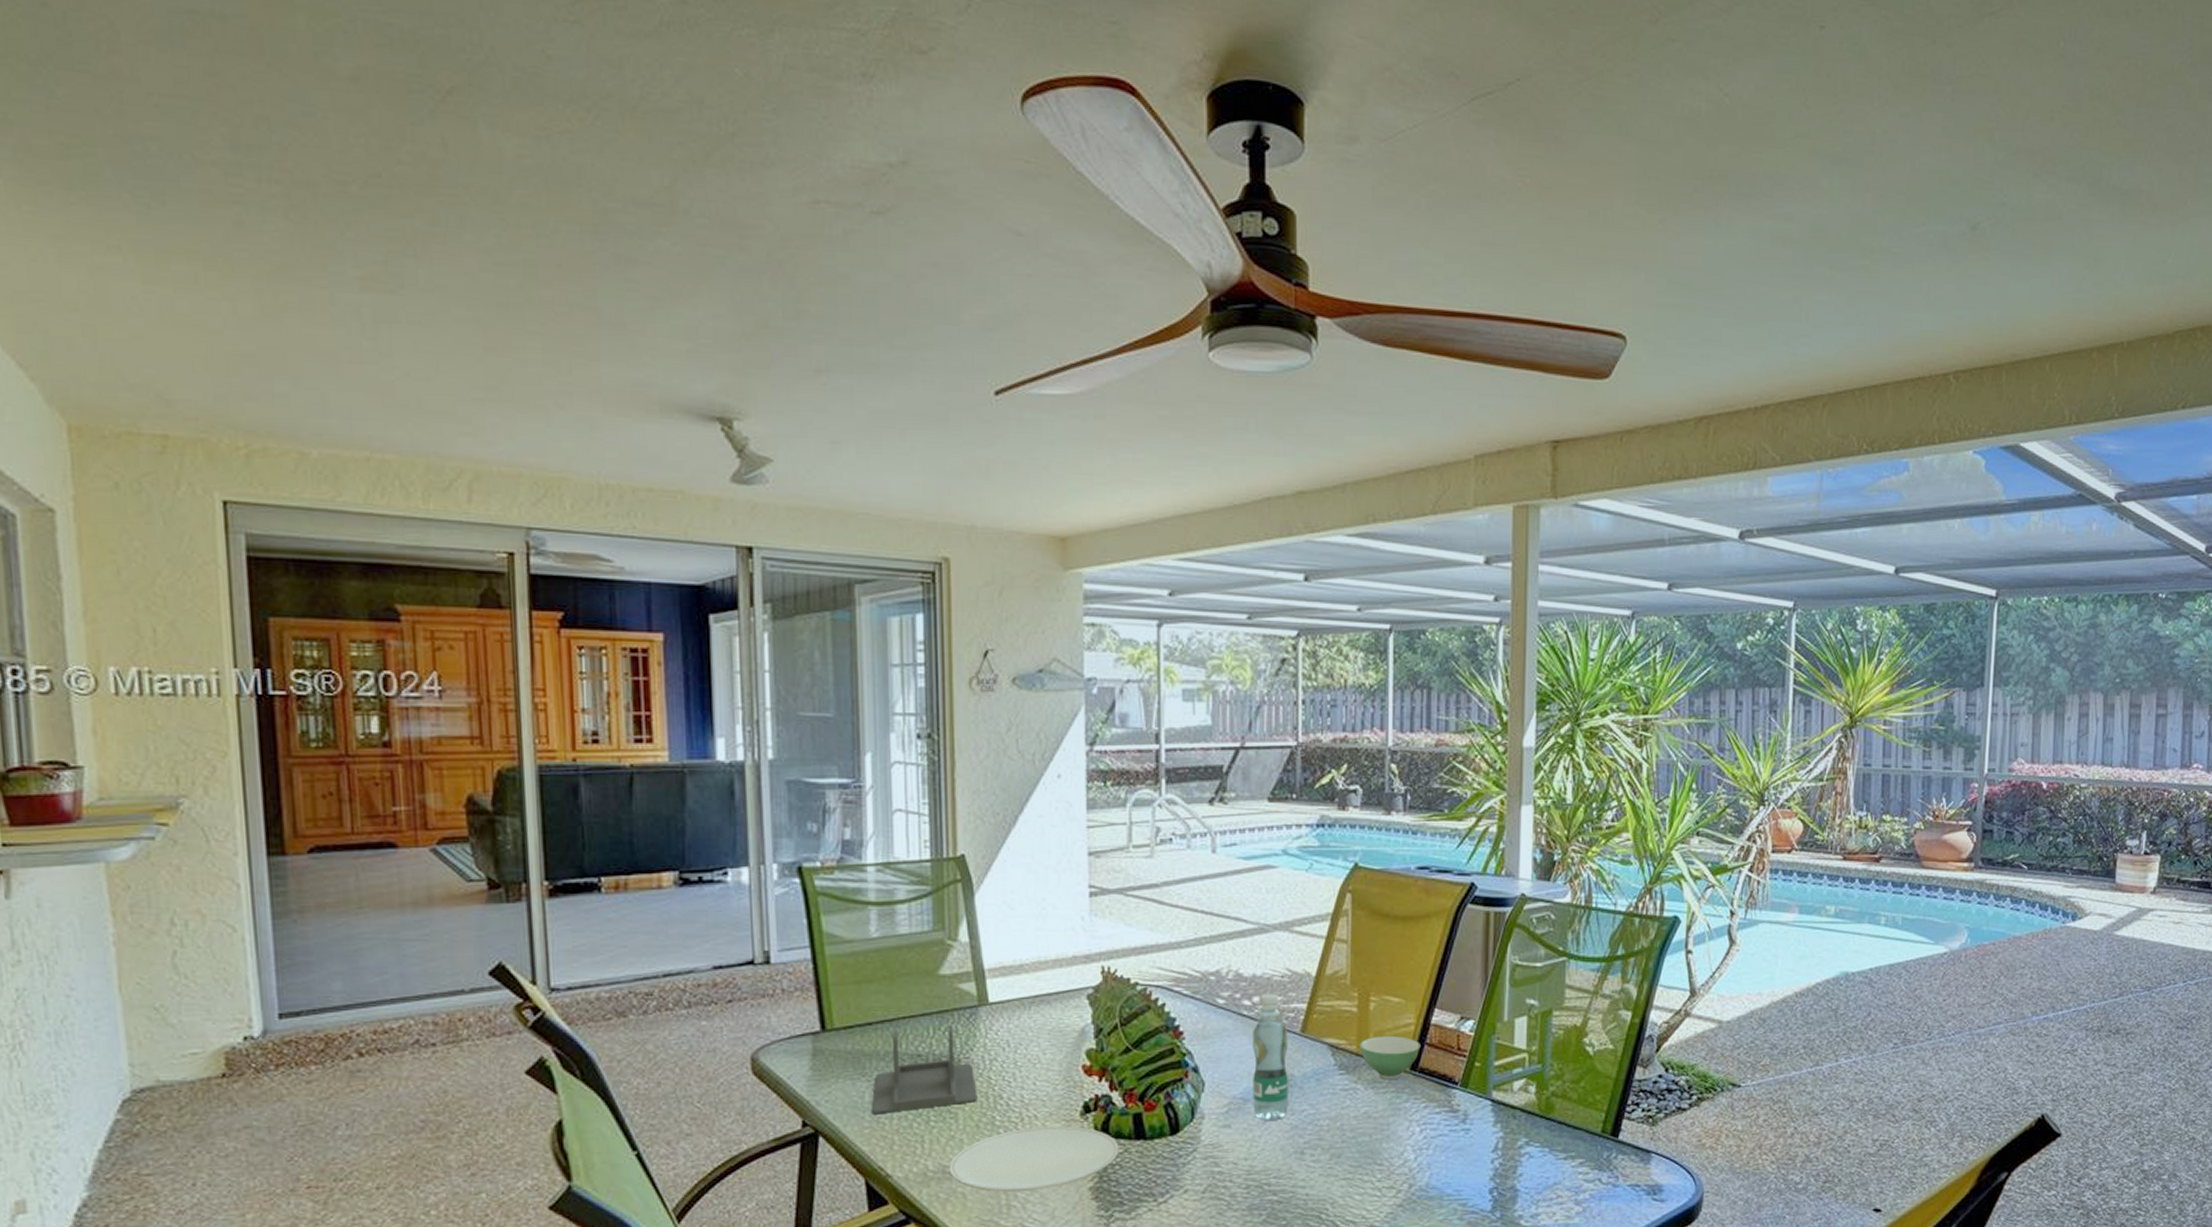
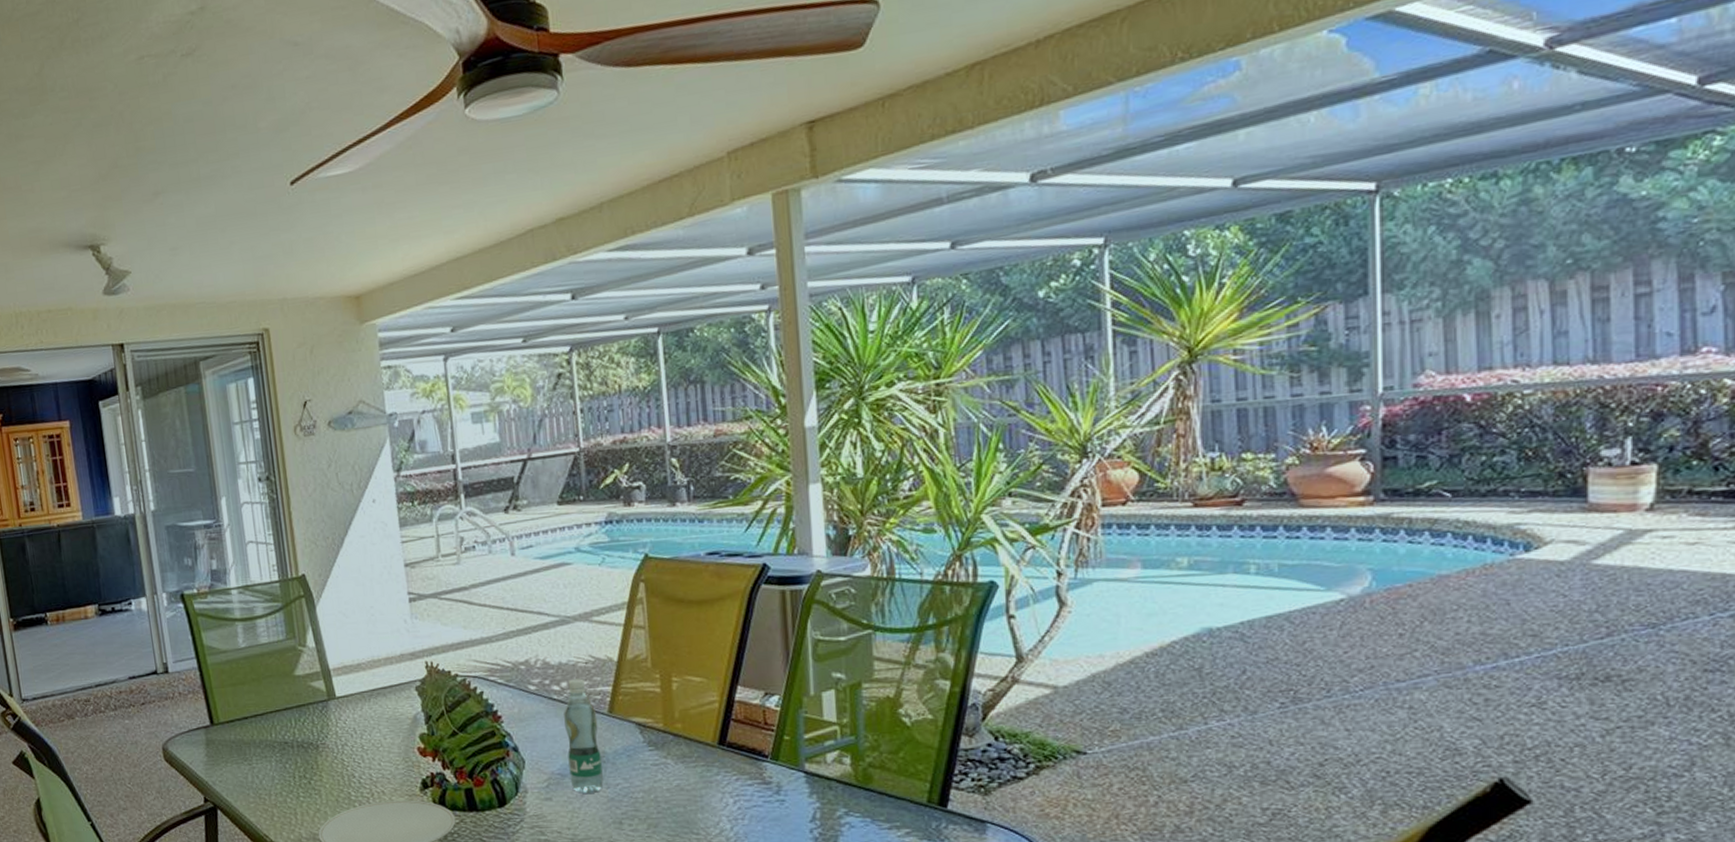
napkin holder: present [871,1025,978,1114] -> none [253,716,335,791]
bowl: present [1359,1035,1420,1081] -> none [665,712,727,755]

